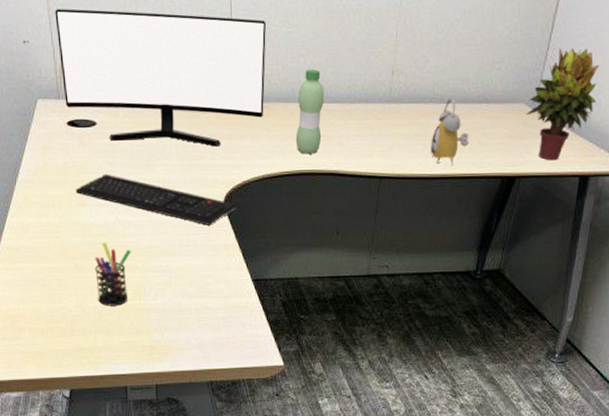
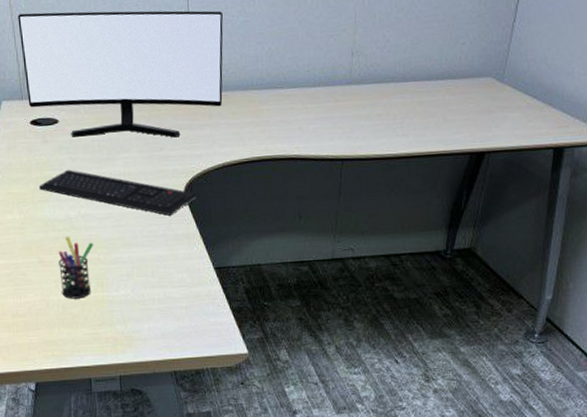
water bottle: present [295,70,325,154] -> none [255,56,284,140]
alarm clock: present [431,98,469,165] -> none [394,76,434,144]
potted plant: present [526,47,600,161] -> none [494,17,571,134]

